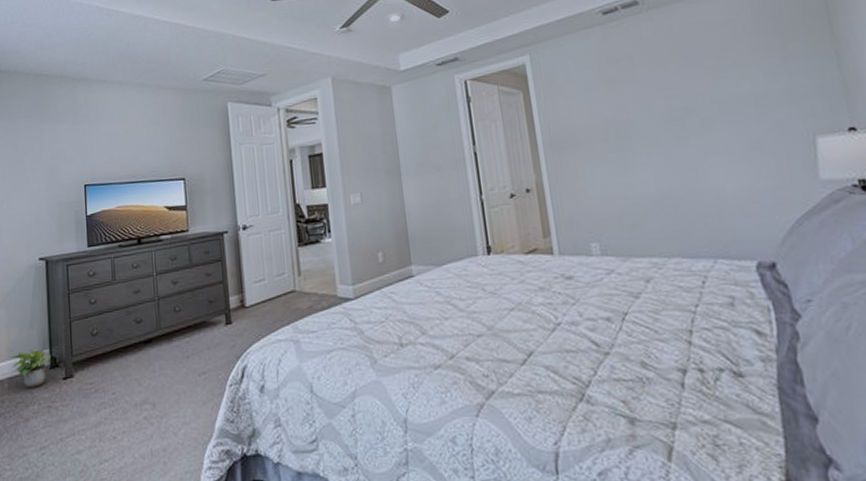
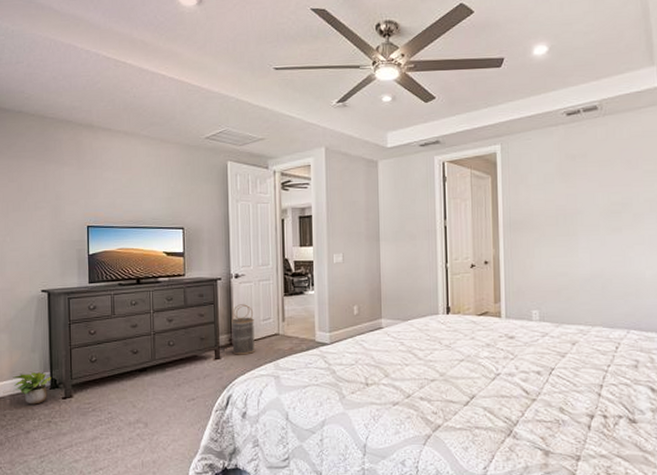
basket: none [242,259,270,319] -> present [231,304,255,355]

